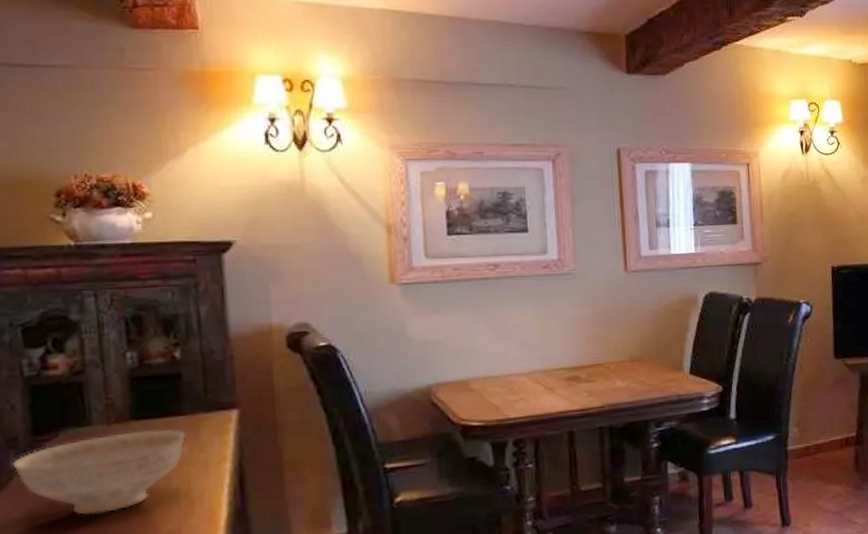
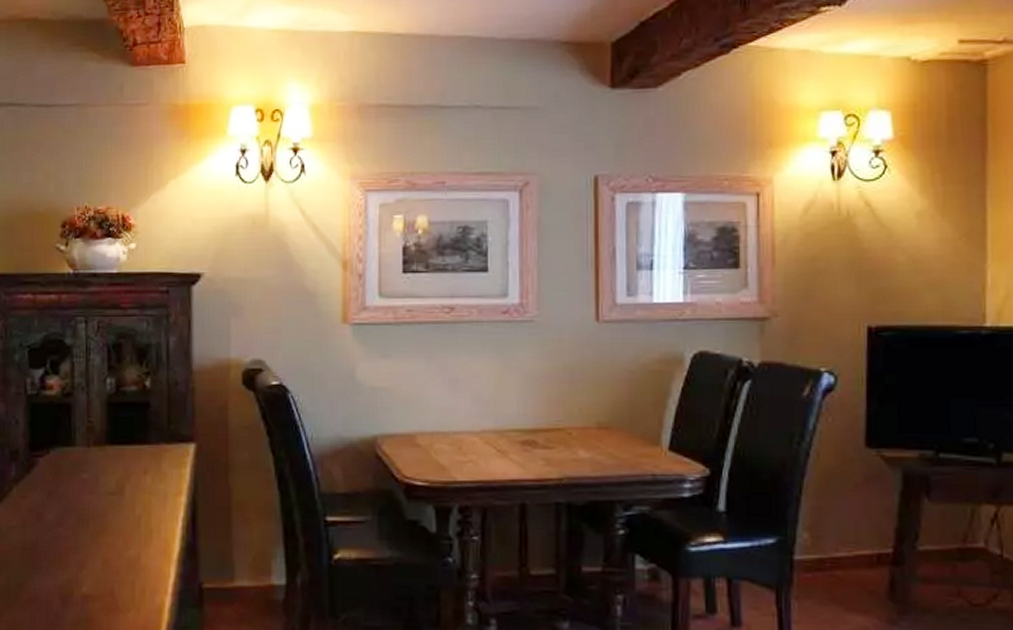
decorative bowl: present [12,429,185,516] -> none [13,456,149,532]

